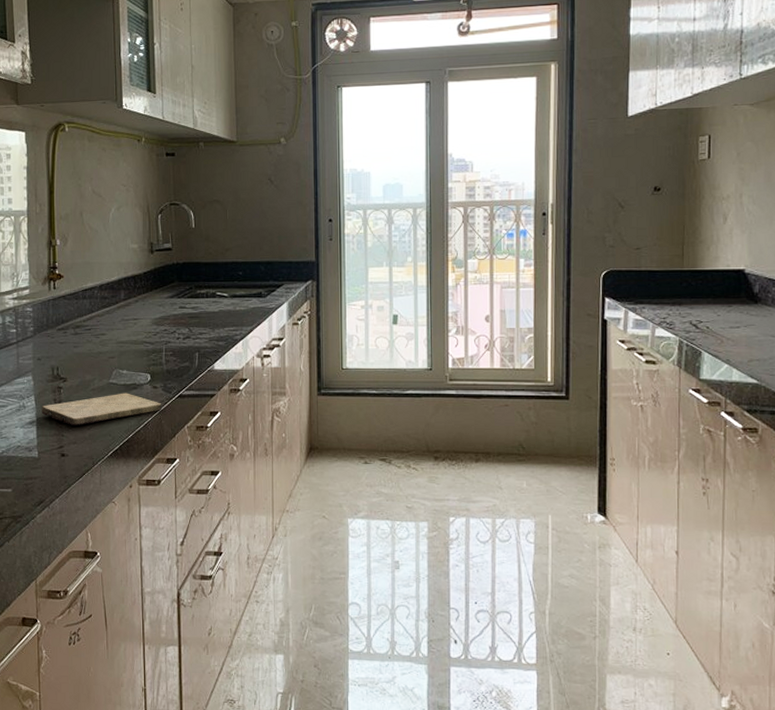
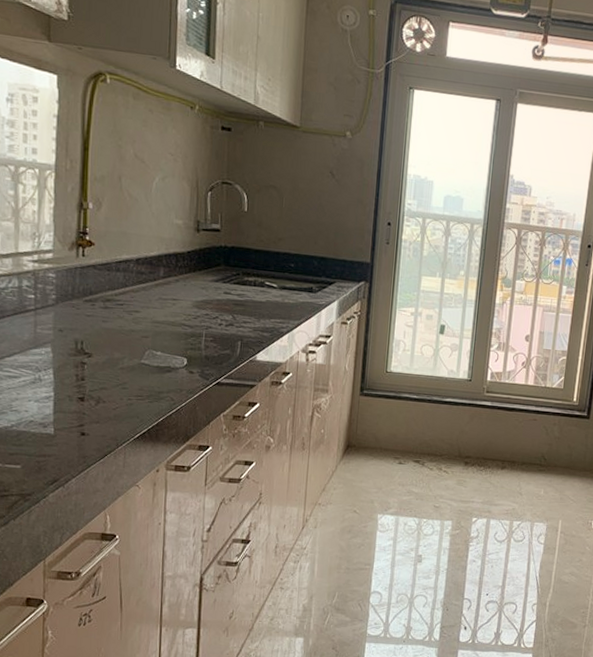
cutting board: present [41,393,162,425] -> none [60,375,198,405]

